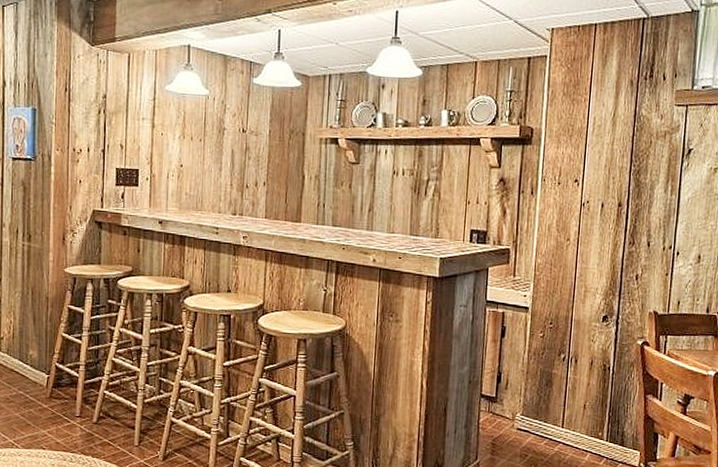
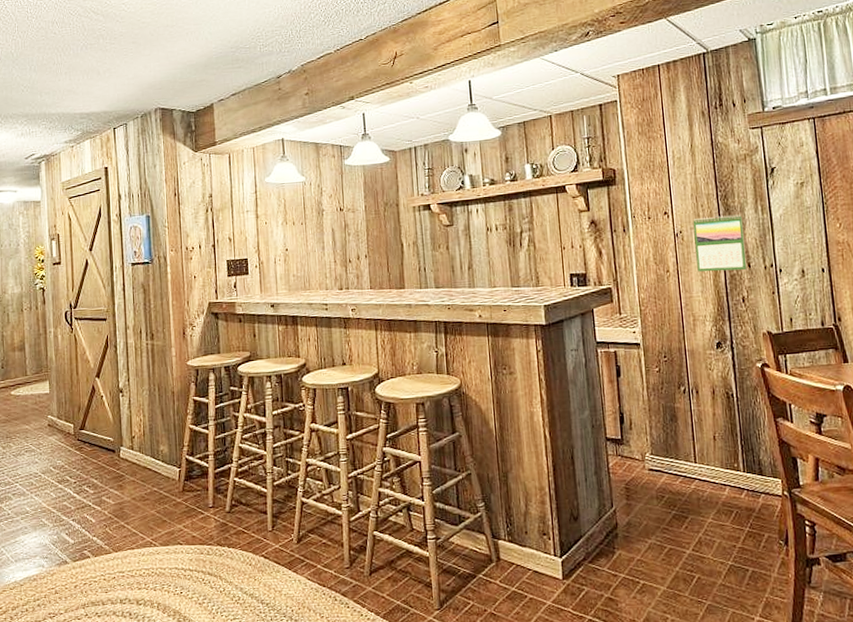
calendar: none [597,190,651,248] -> present [693,214,747,272]

